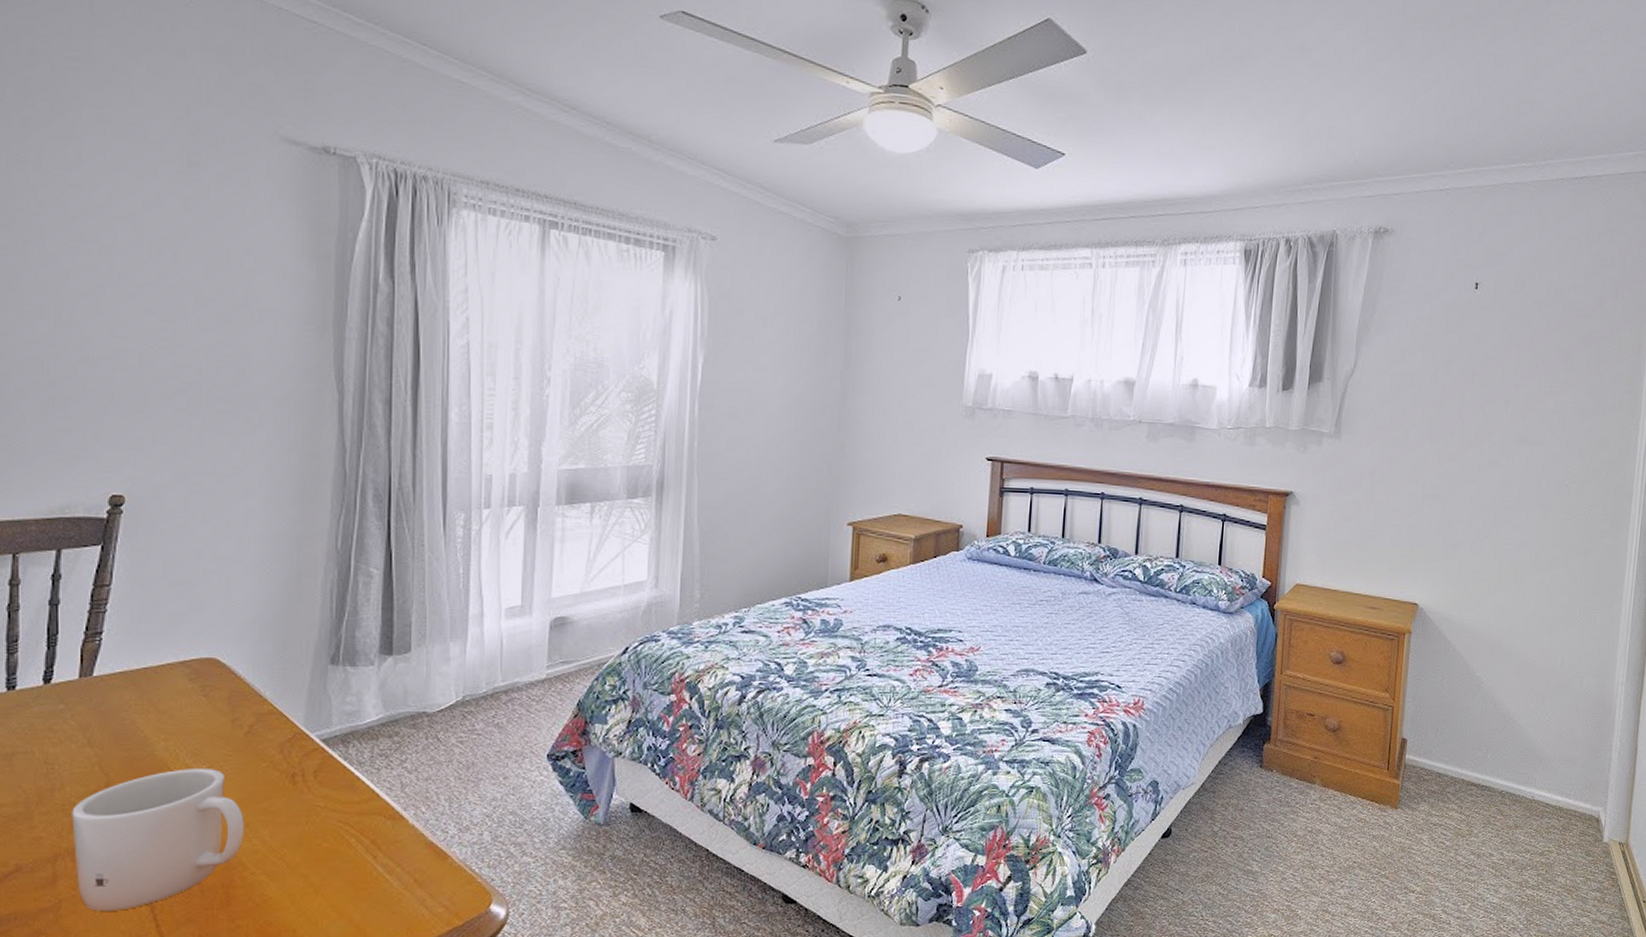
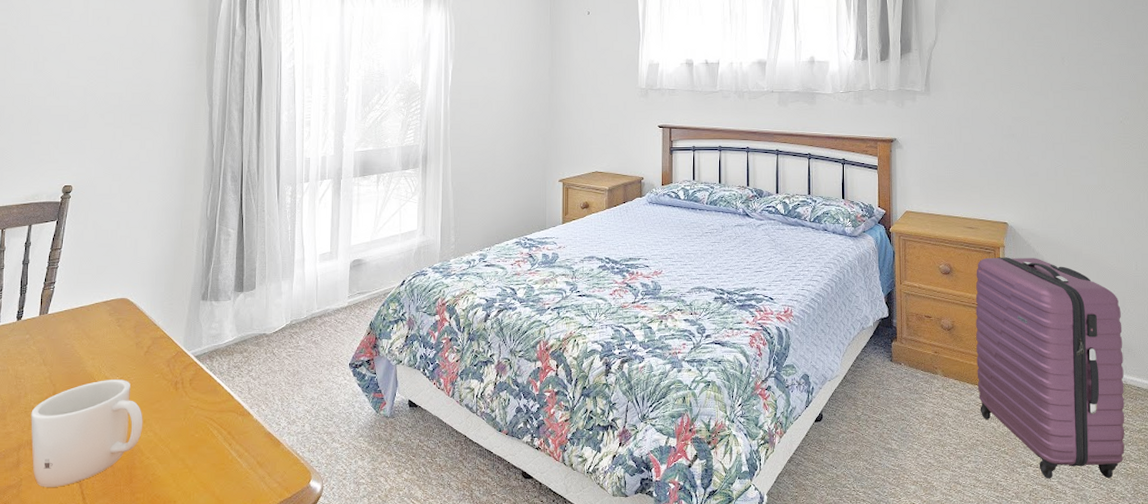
suitcase: none [1361,645,1538,907] -> present [975,257,1125,479]

